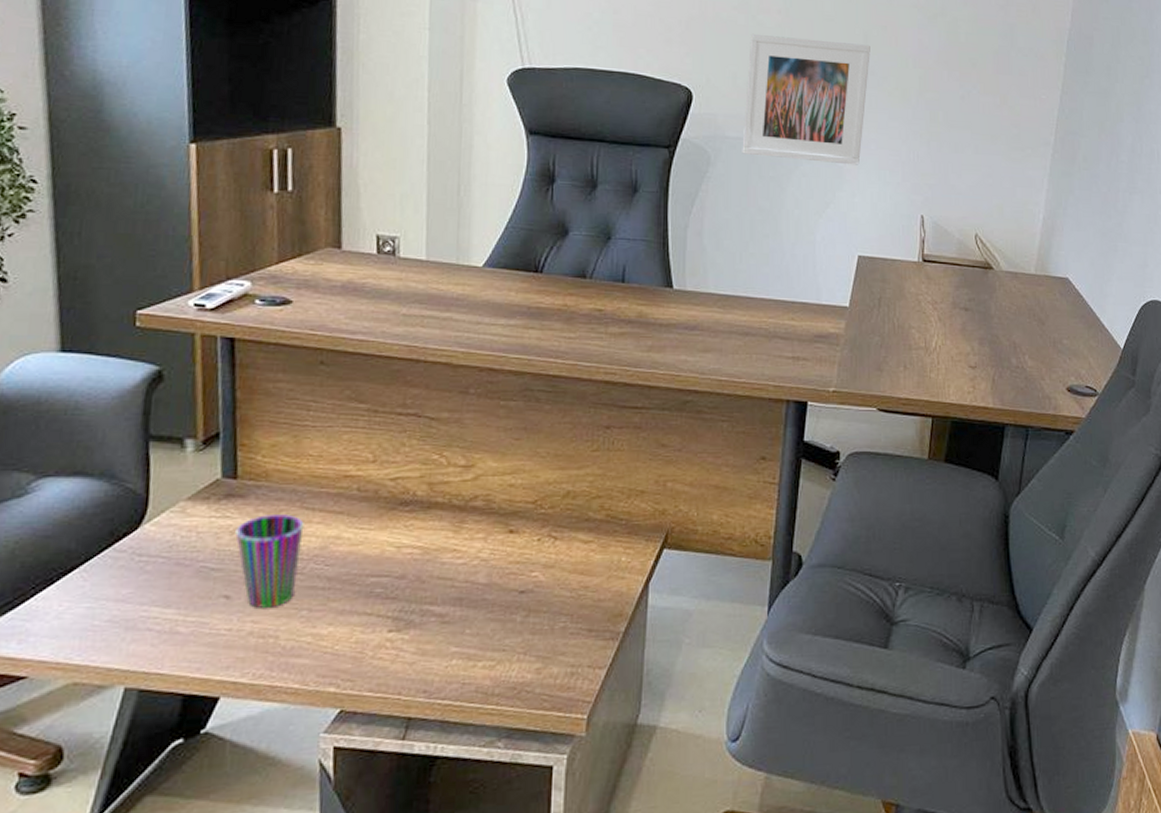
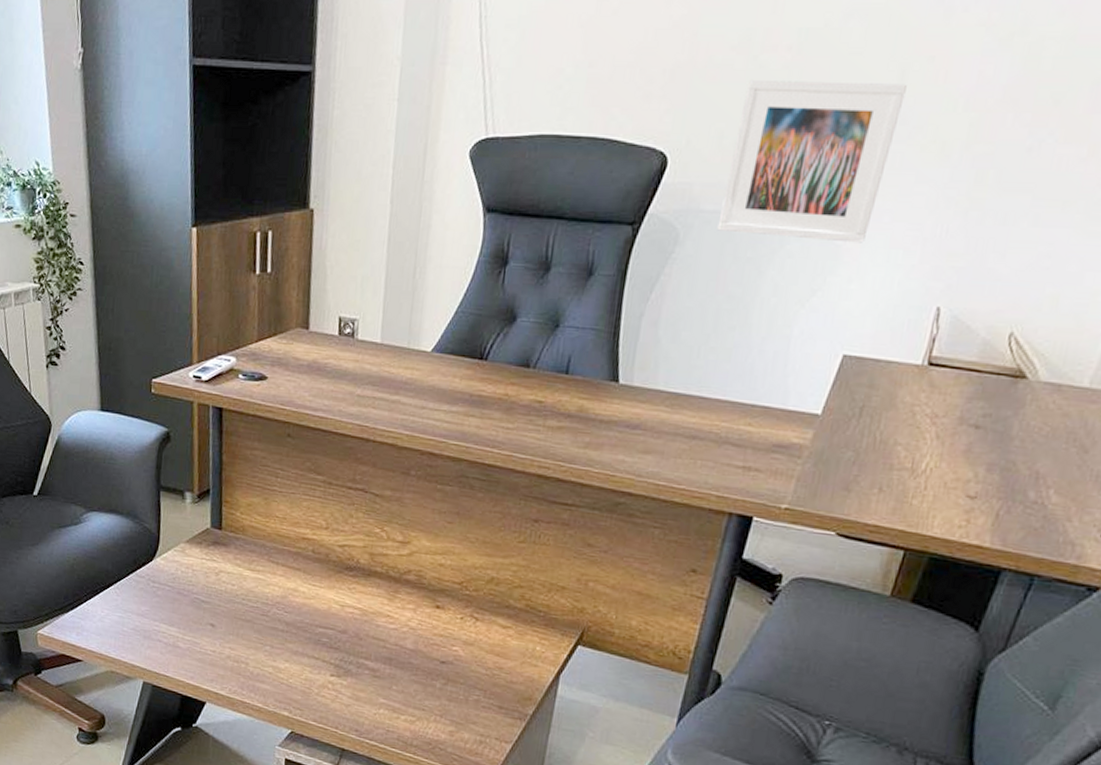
cup: present [235,514,304,608] -> none [219,563,270,640]

